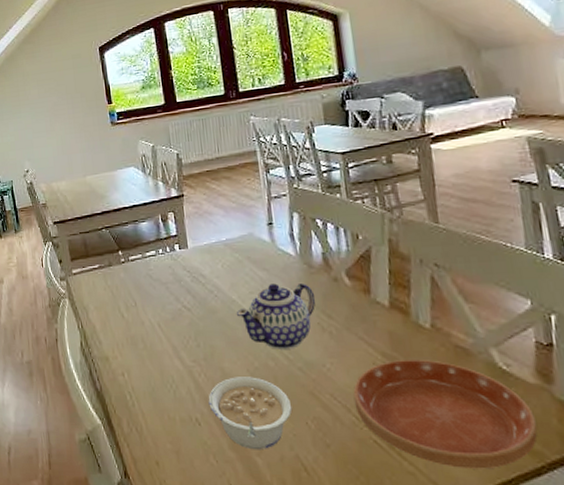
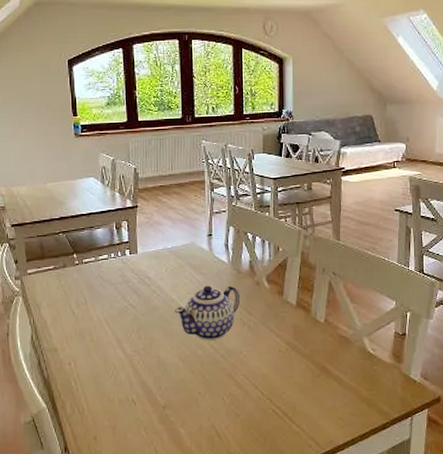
legume: present [208,377,293,450] -> none [144,363,213,423]
saucer: present [353,360,538,469] -> none [261,347,387,427]

